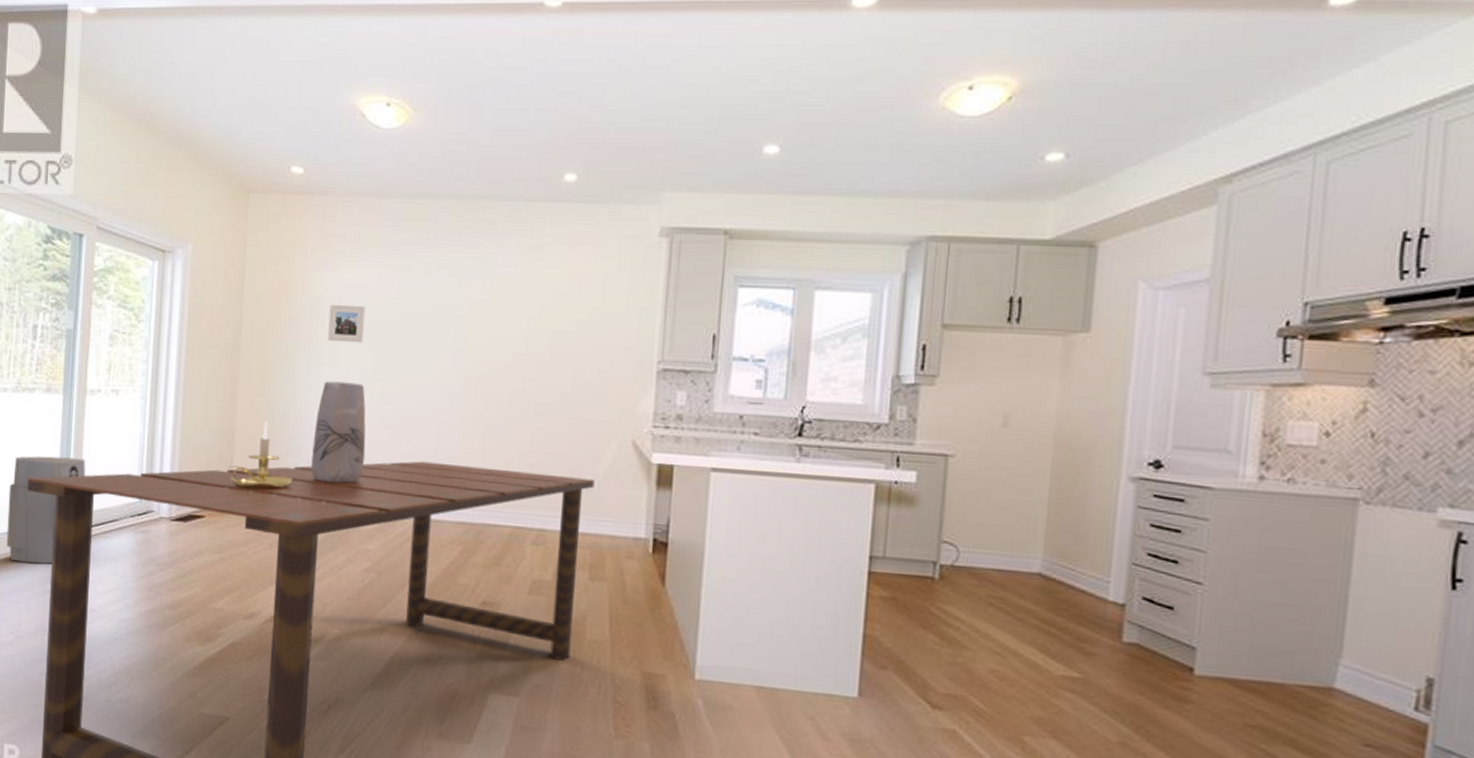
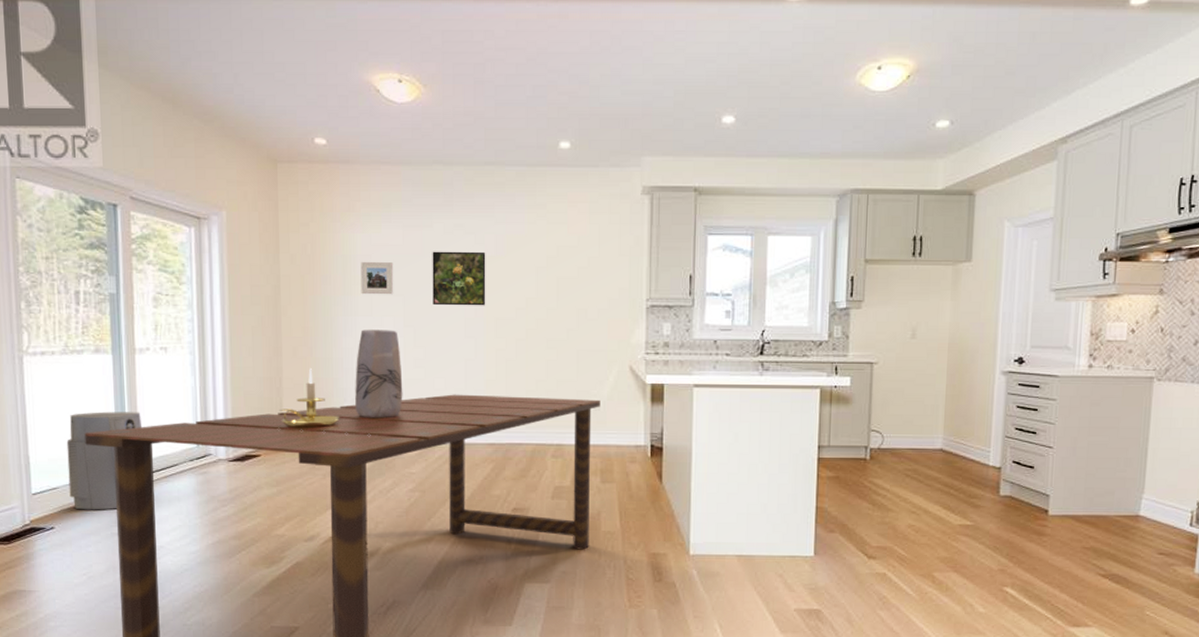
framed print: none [406,295,471,361] -> present [432,251,486,306]

